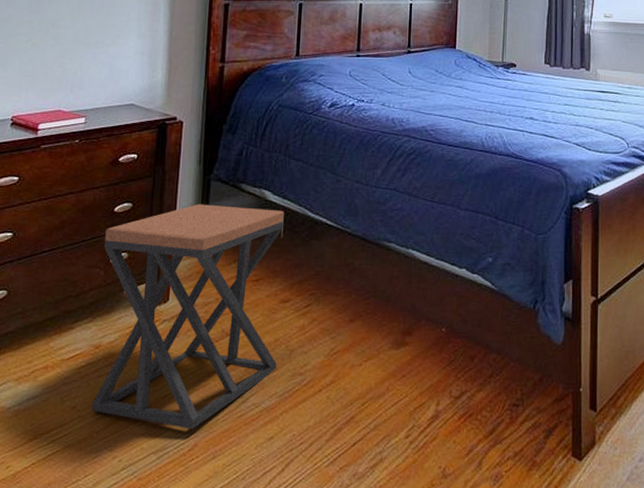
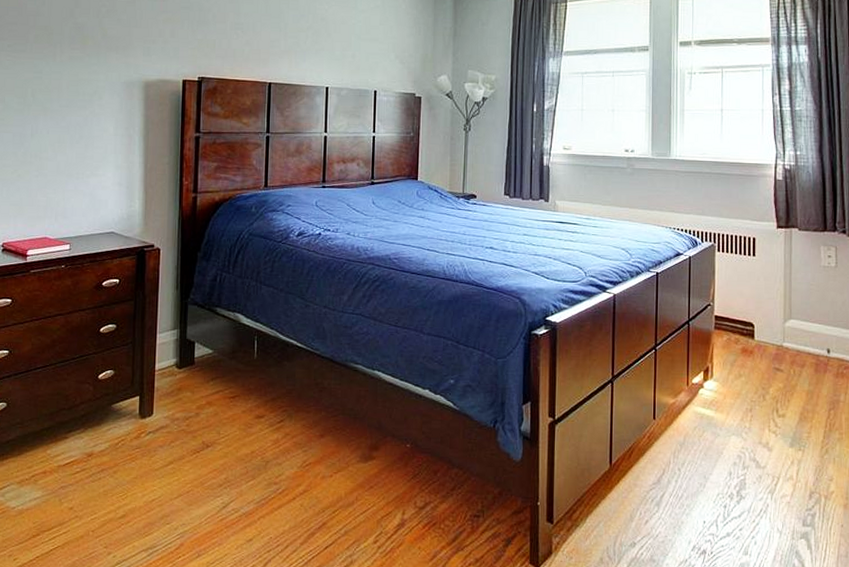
stool: present [92,204,284,429] -> none [88,326,257,531]

